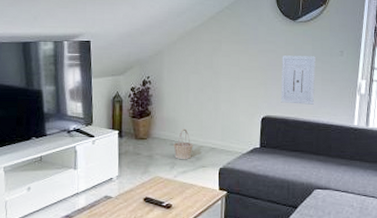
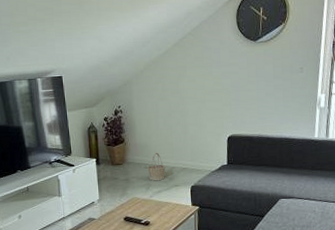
wall art: present [281,55,316,105] -> none [244,74,277,122]

